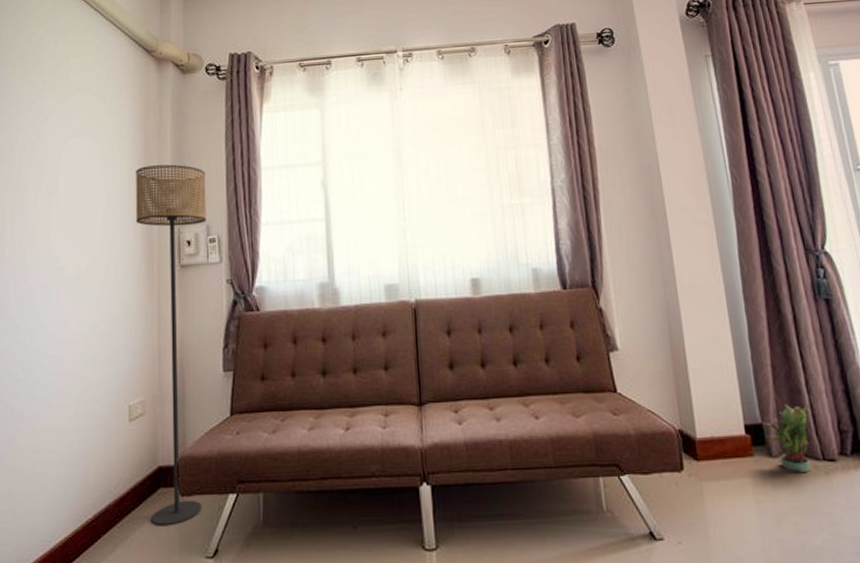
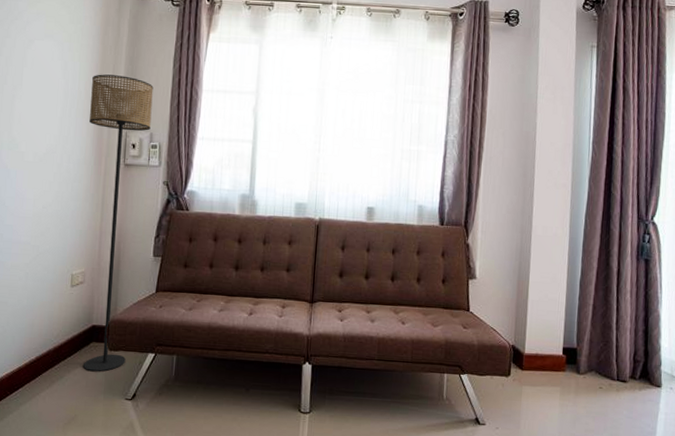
potted plant: present [764,403,813,472] -> none [578,336,617,388]

